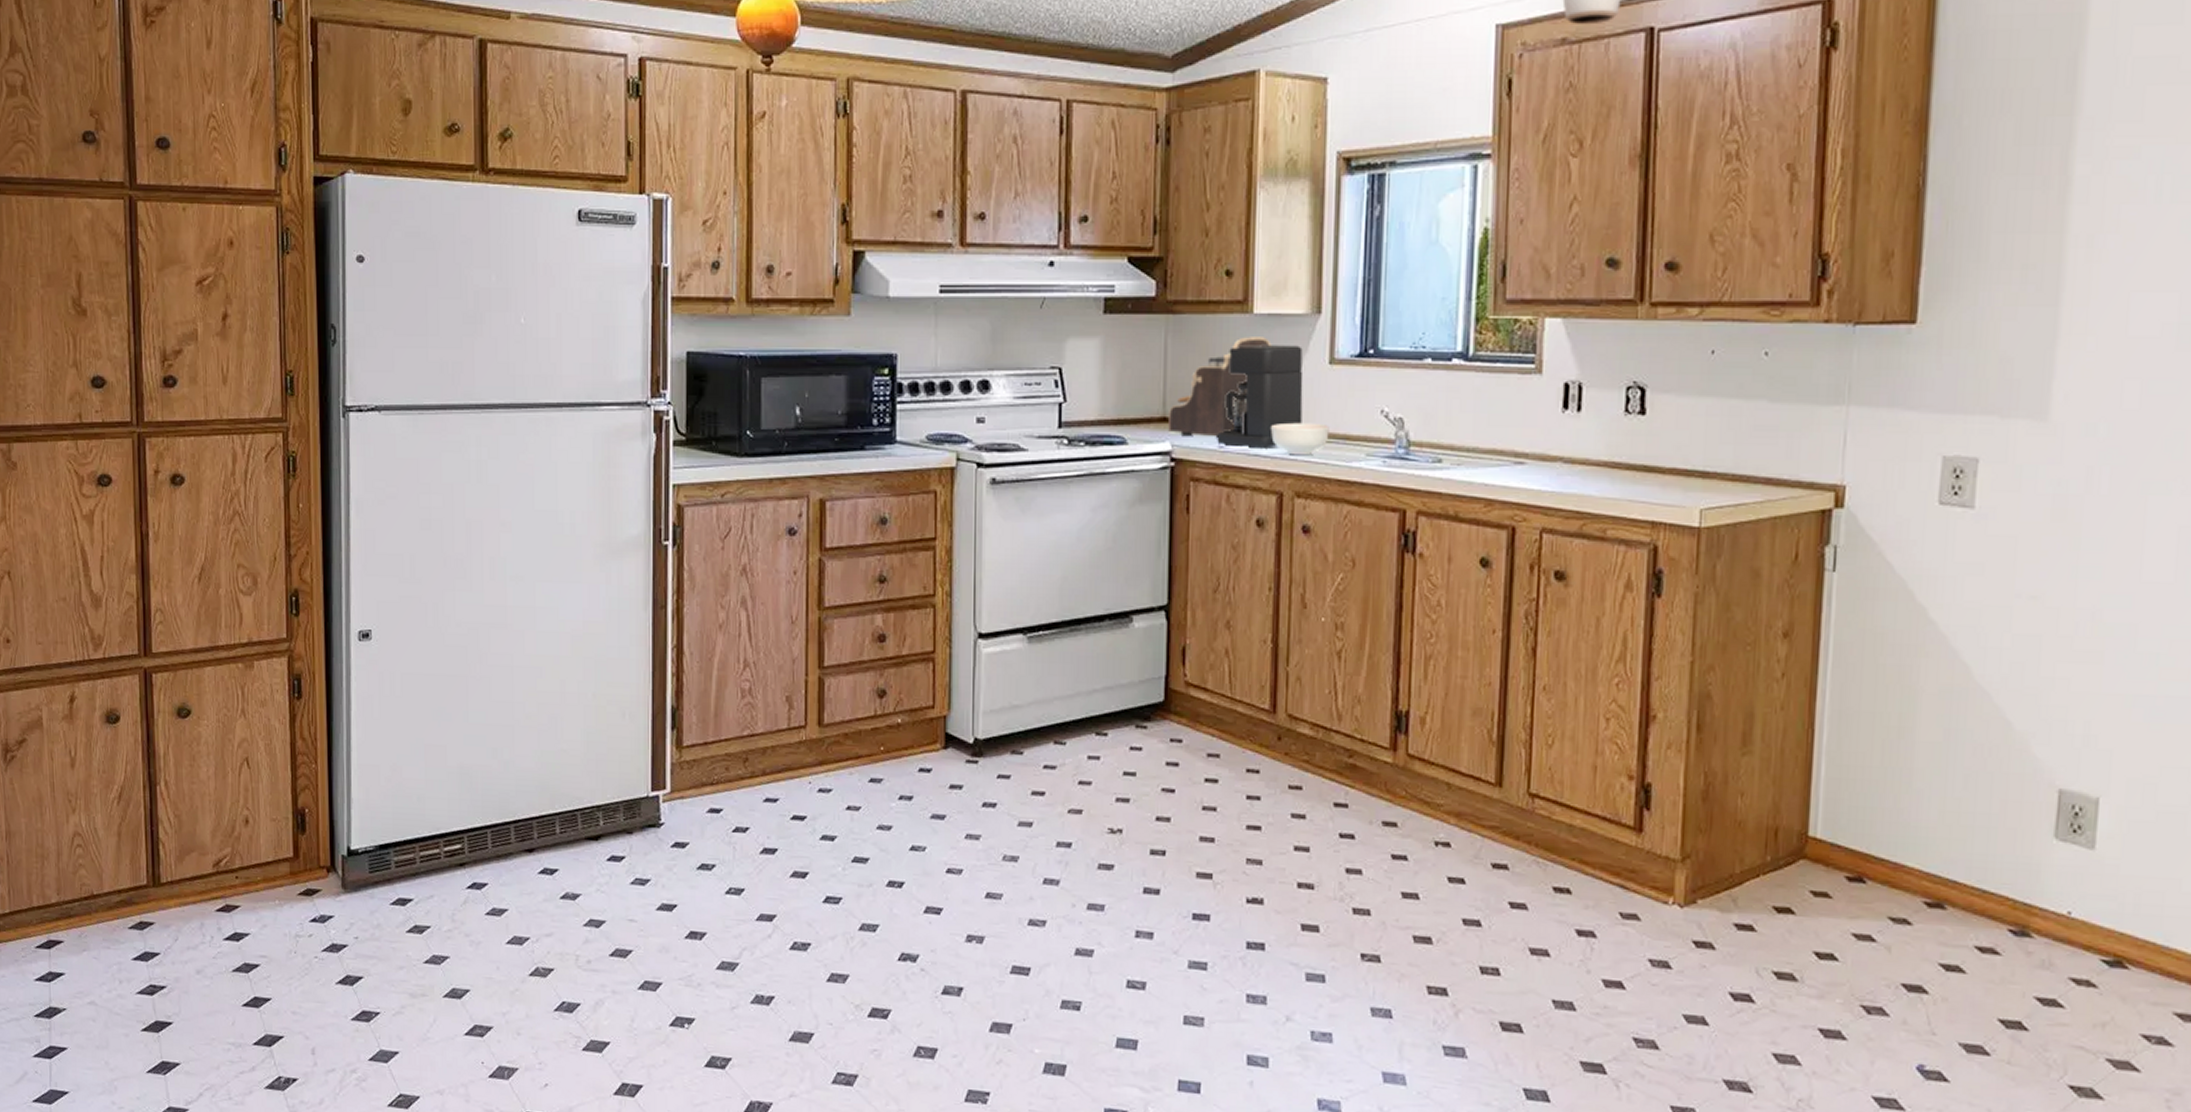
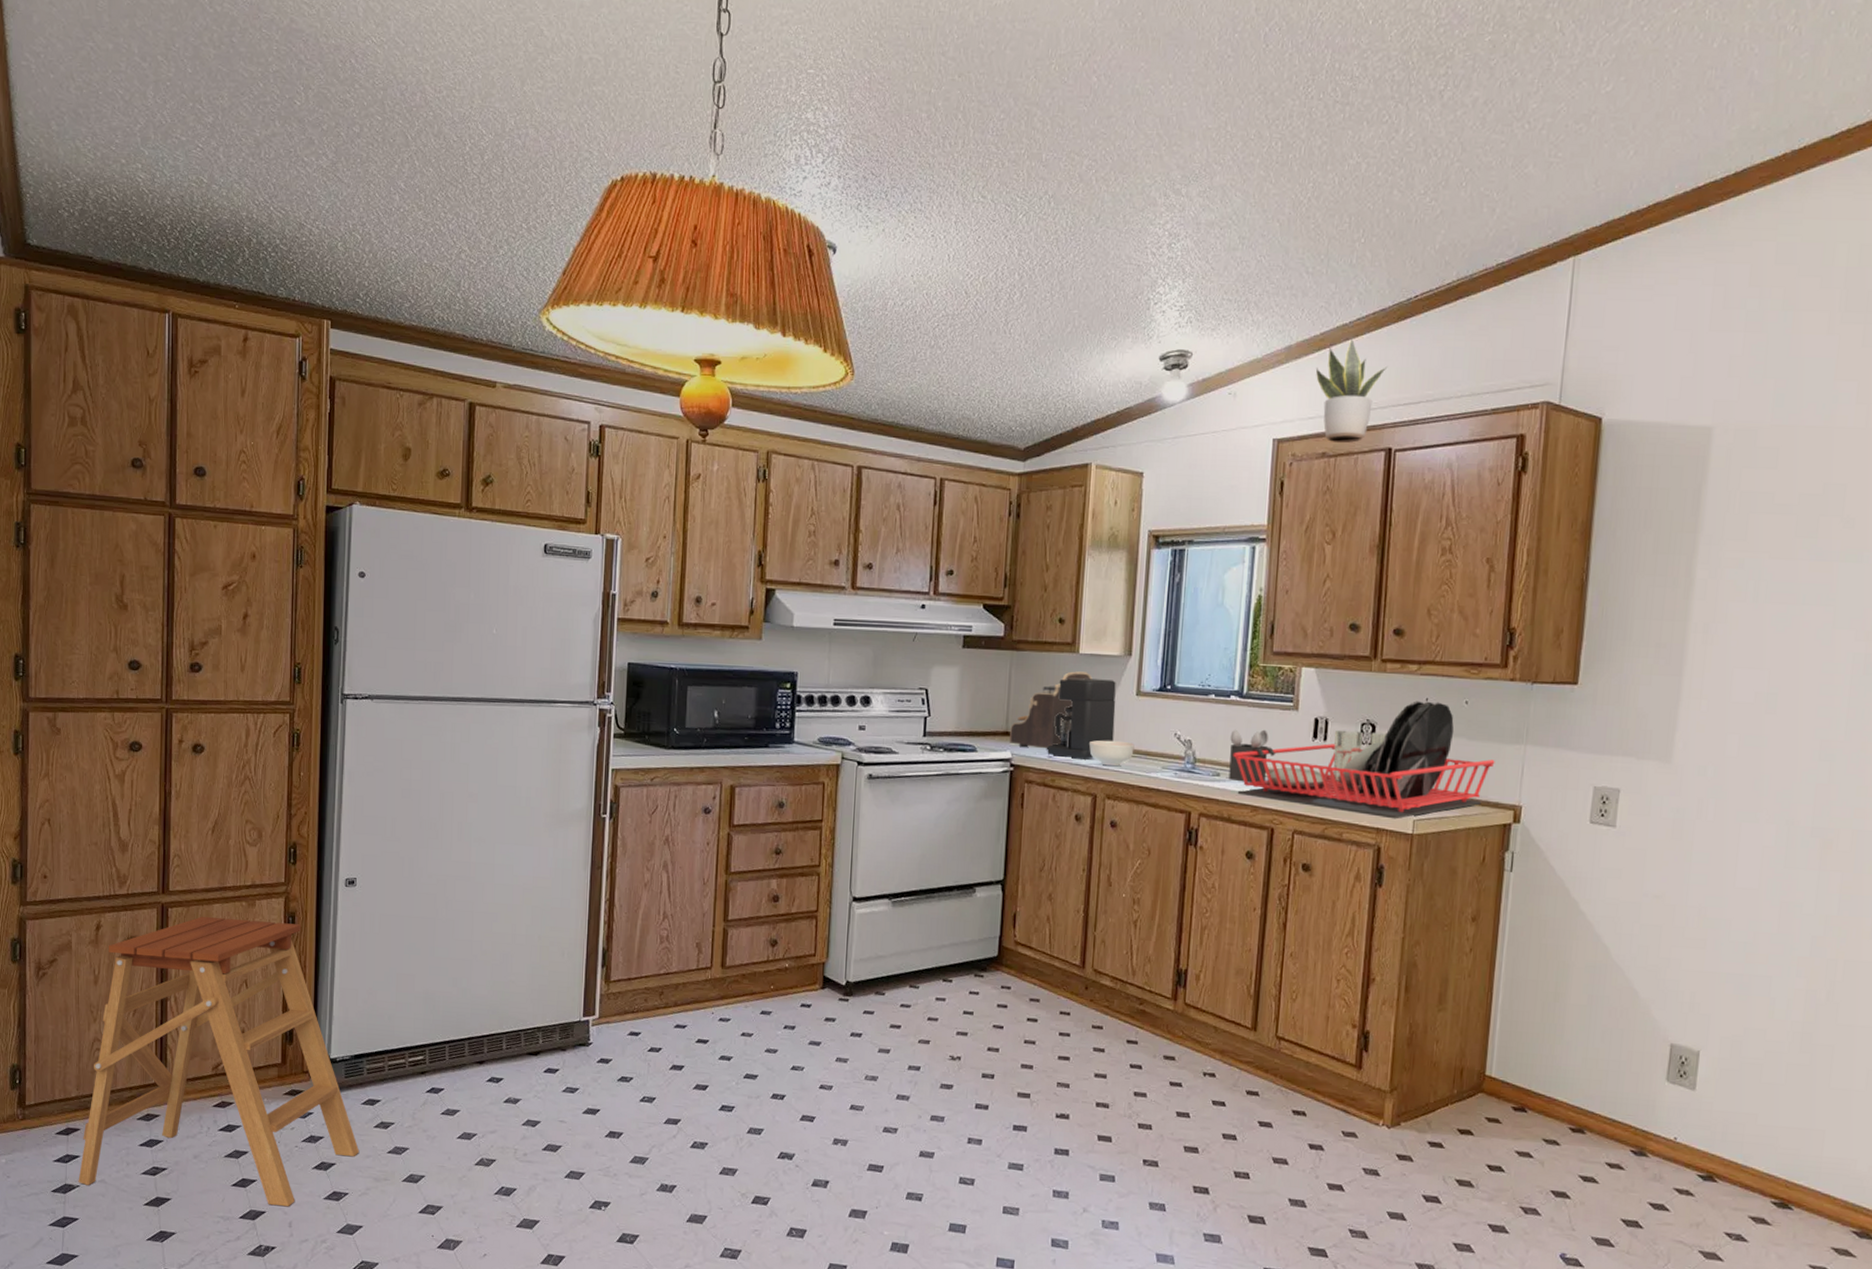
step ladder: none [64,683,391,1031] -> present [78,917,360,1207]
dish rack: none [1454,354,1808,509] -> present [1228,700,1495,819]

